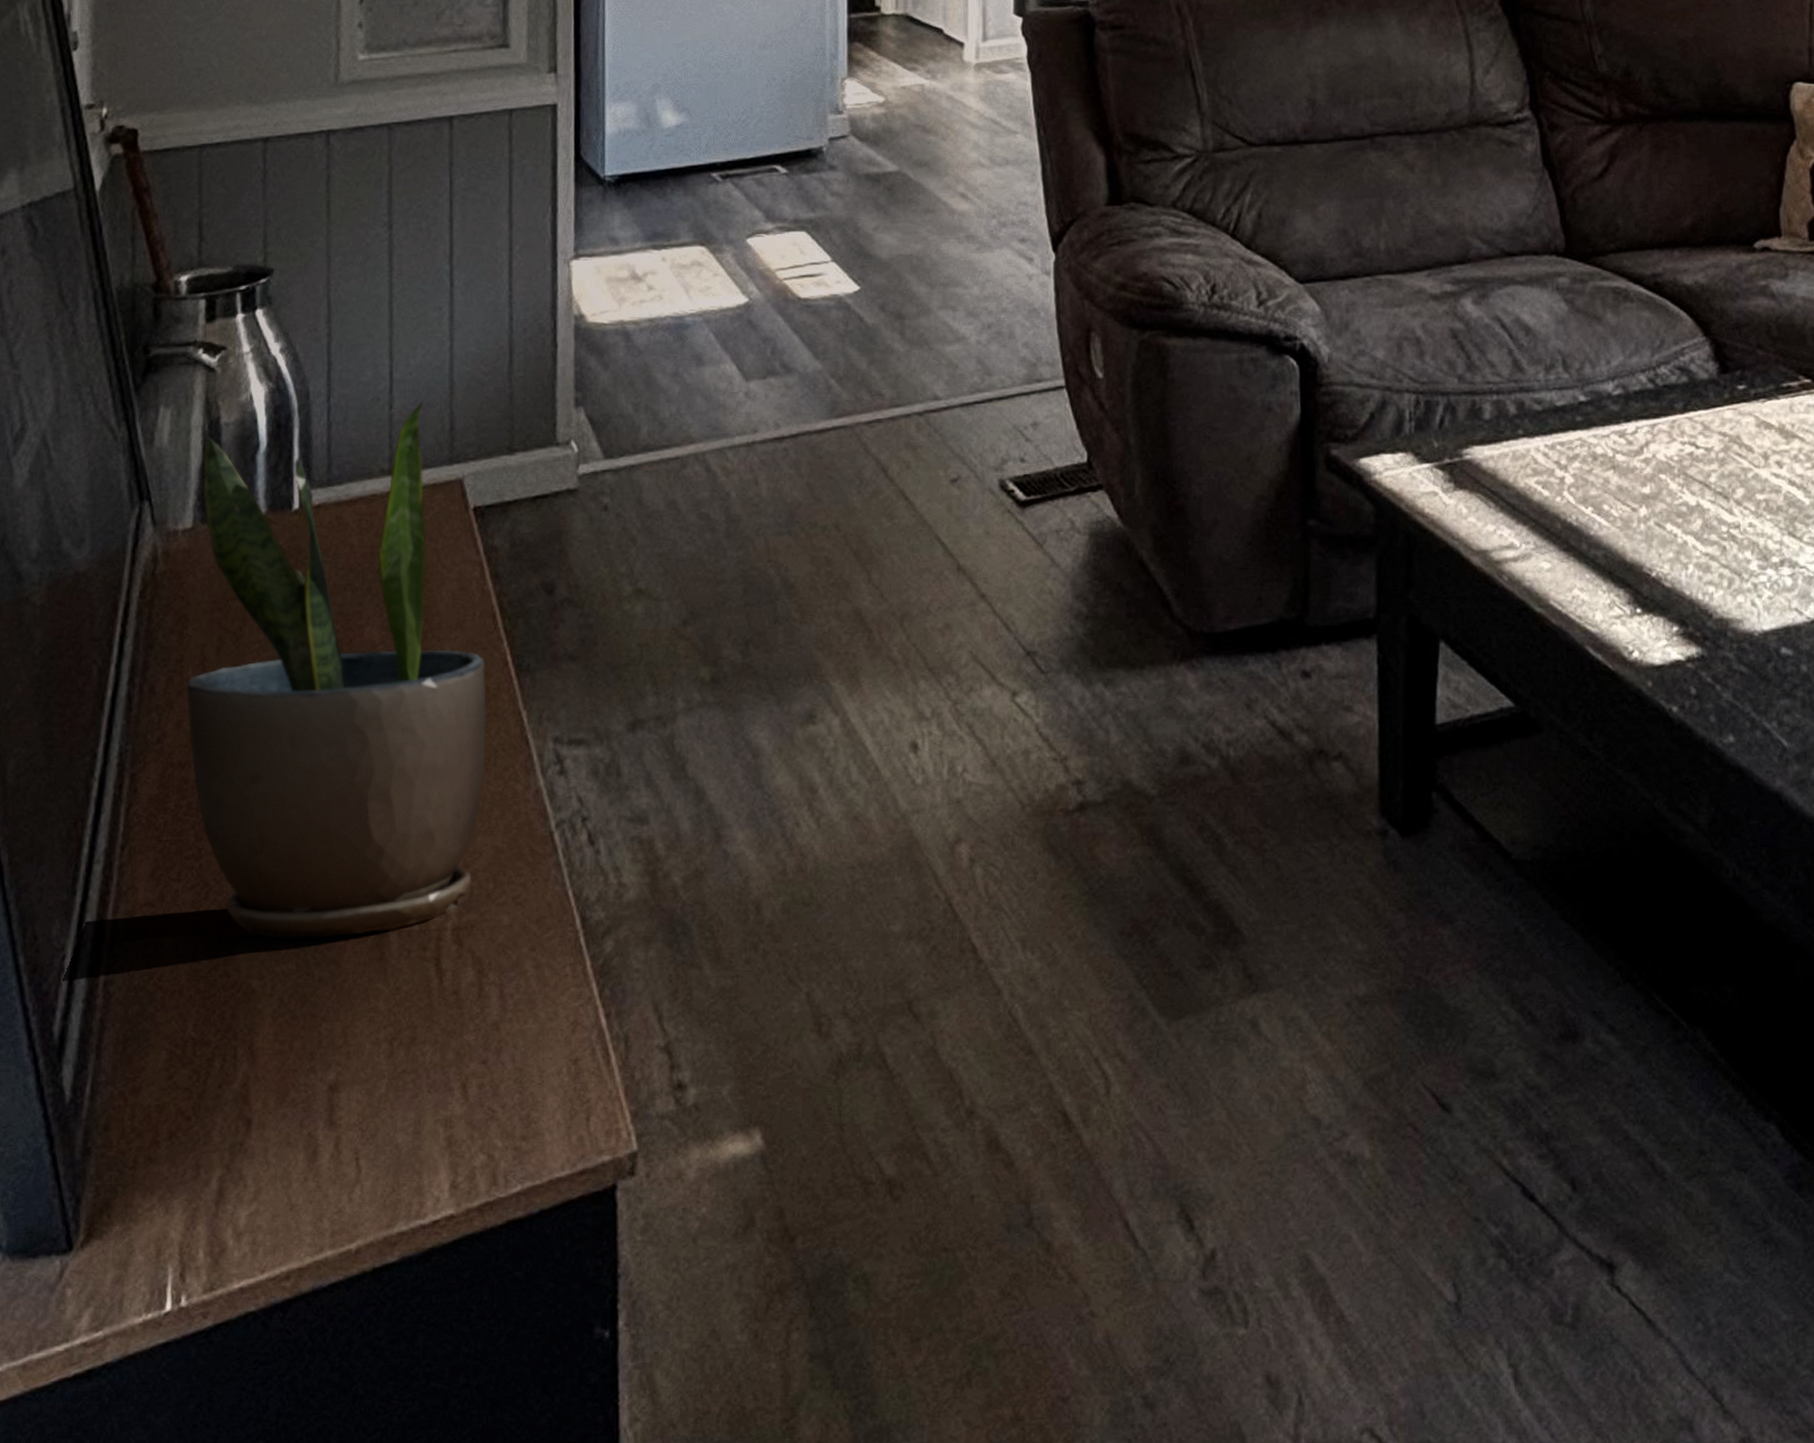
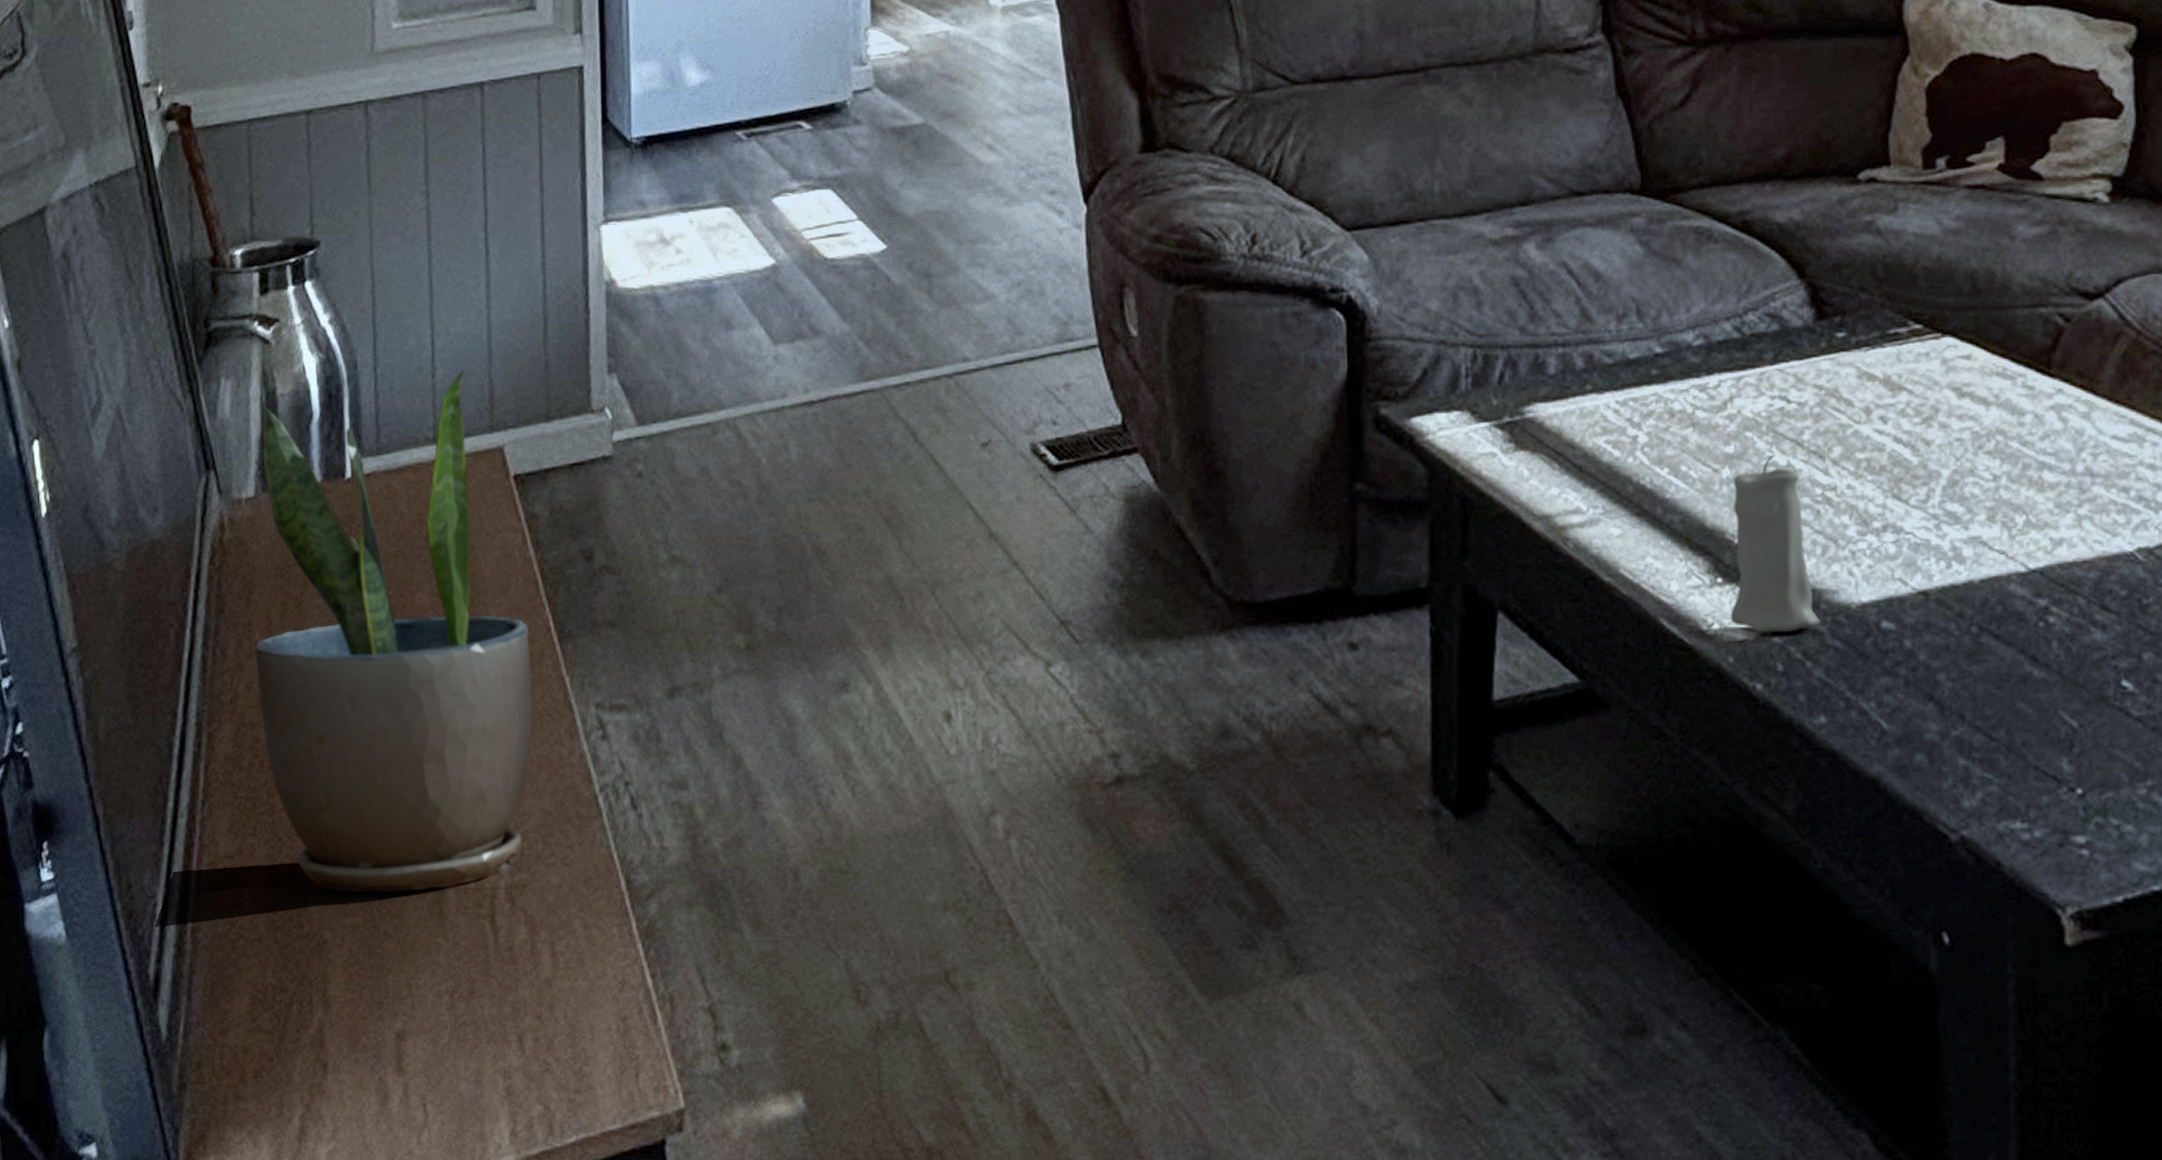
candle: none [1648,495,1728,659] -> present [1730,454,1821,633]

